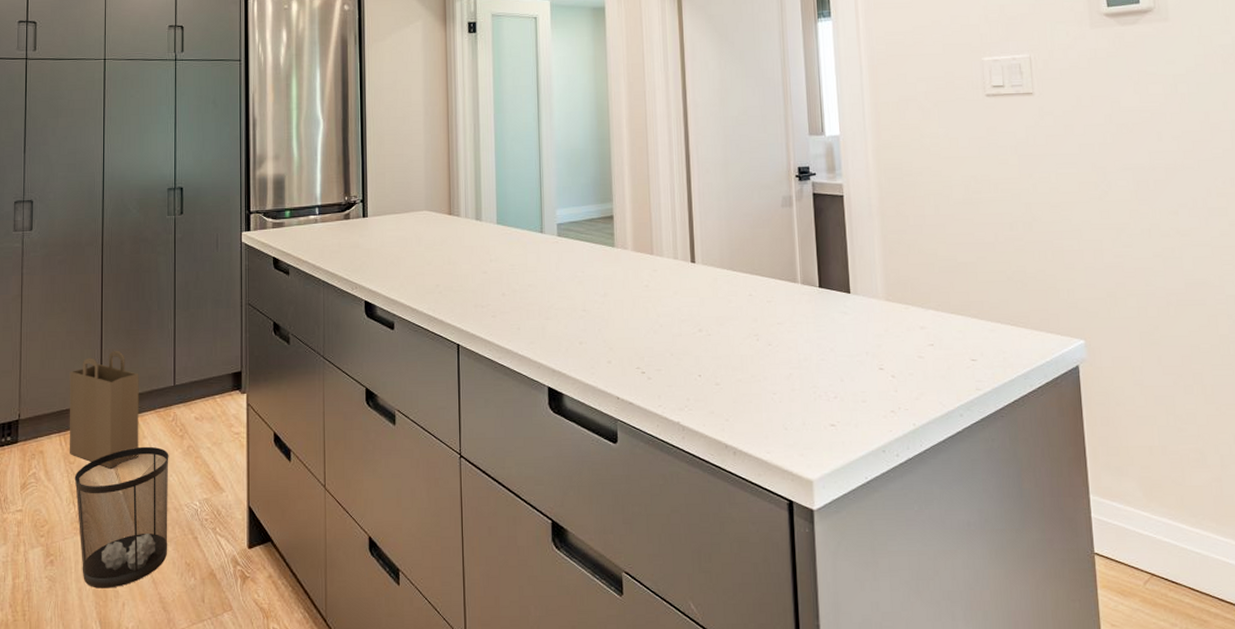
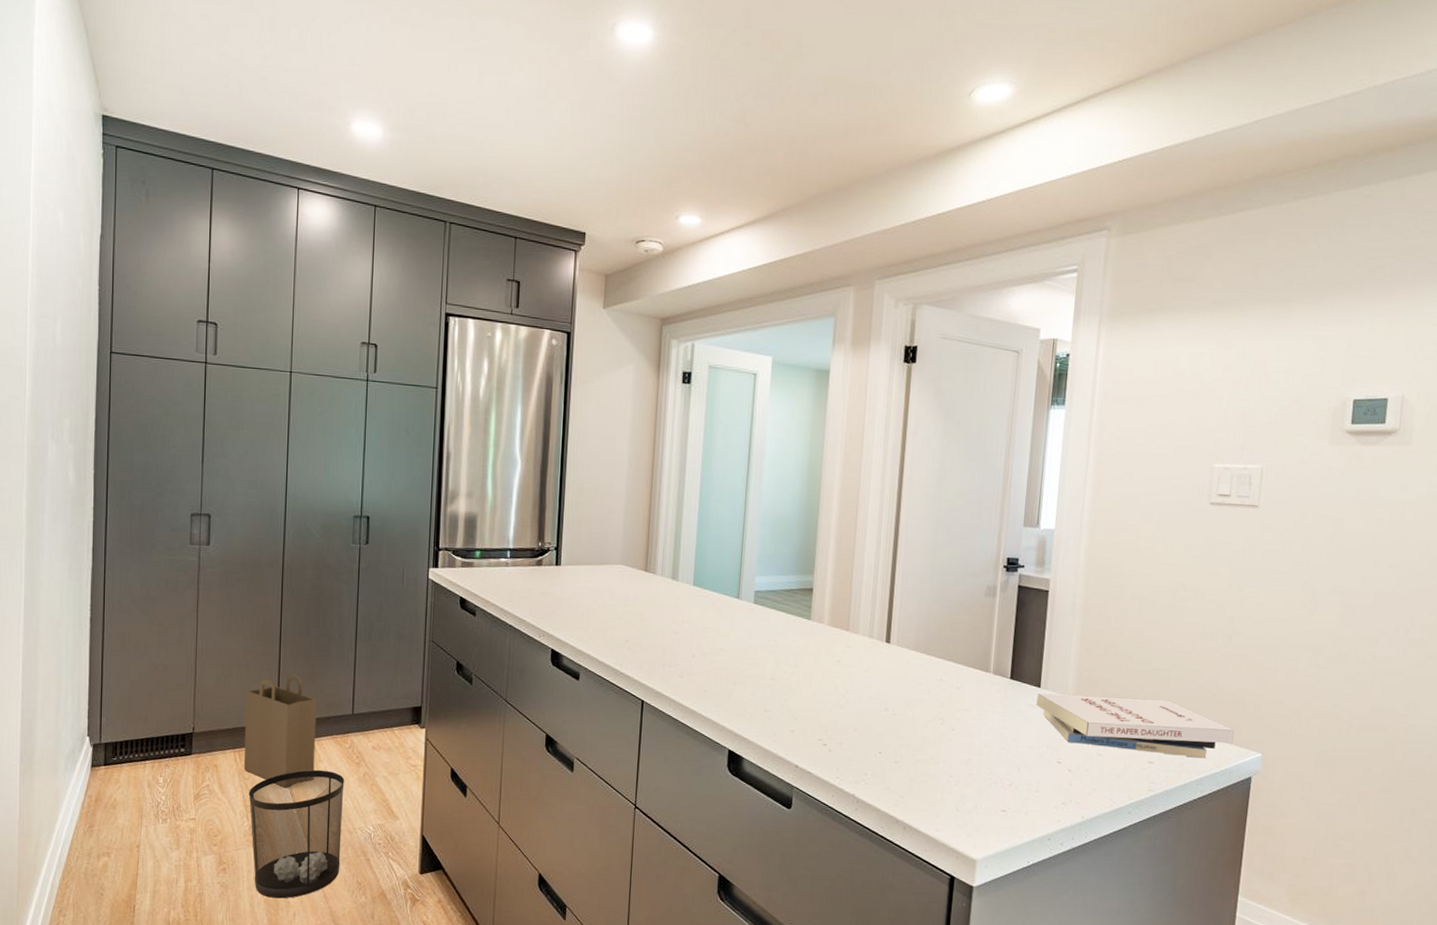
books: none [848,294,1053,351] -> present [1036,693,1234,759]

